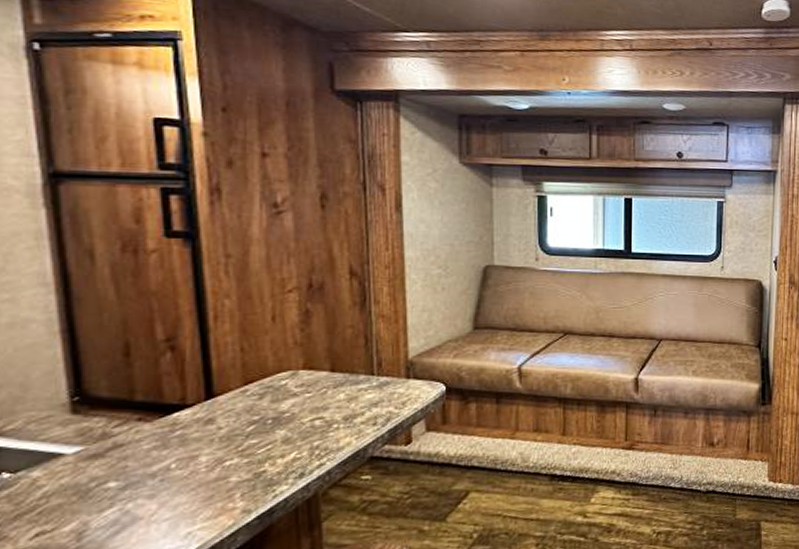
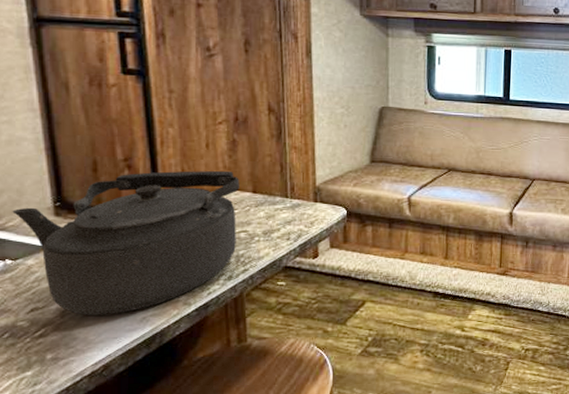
kettle: none [13,347,314,536] -> present [12,170,240,315]

